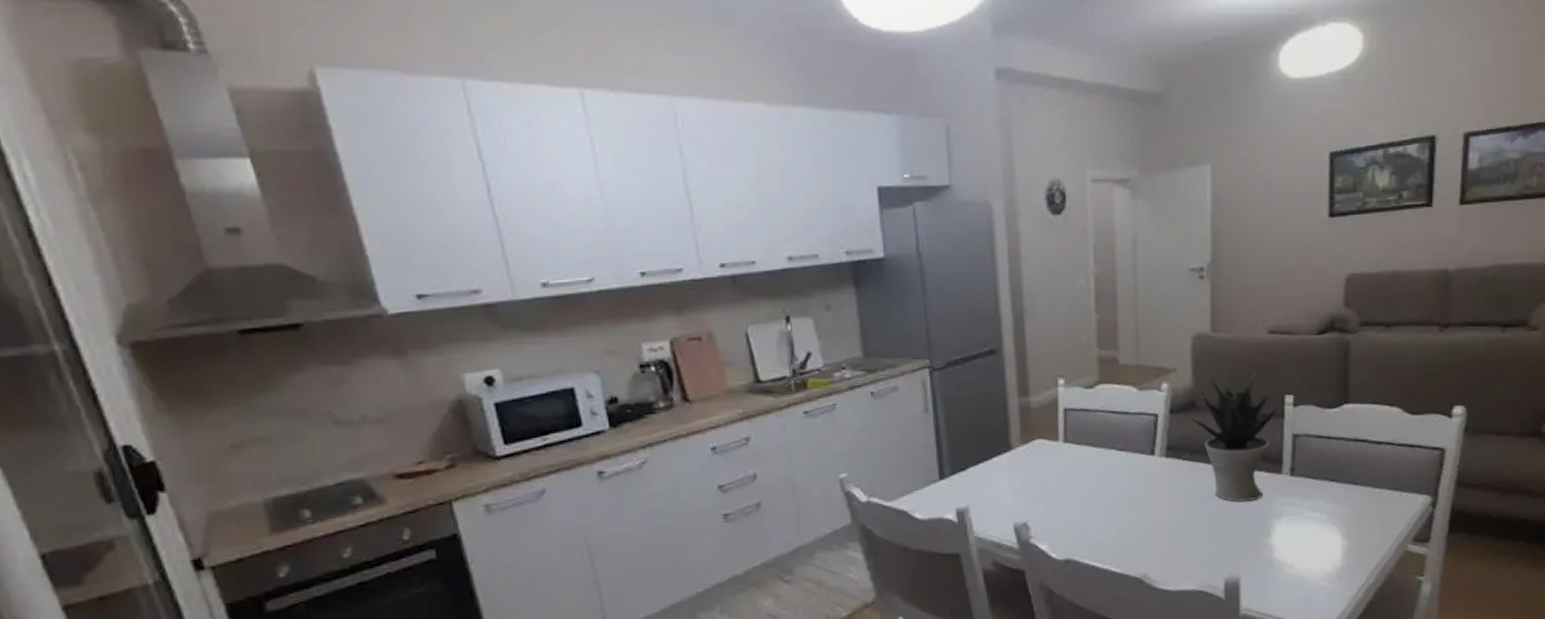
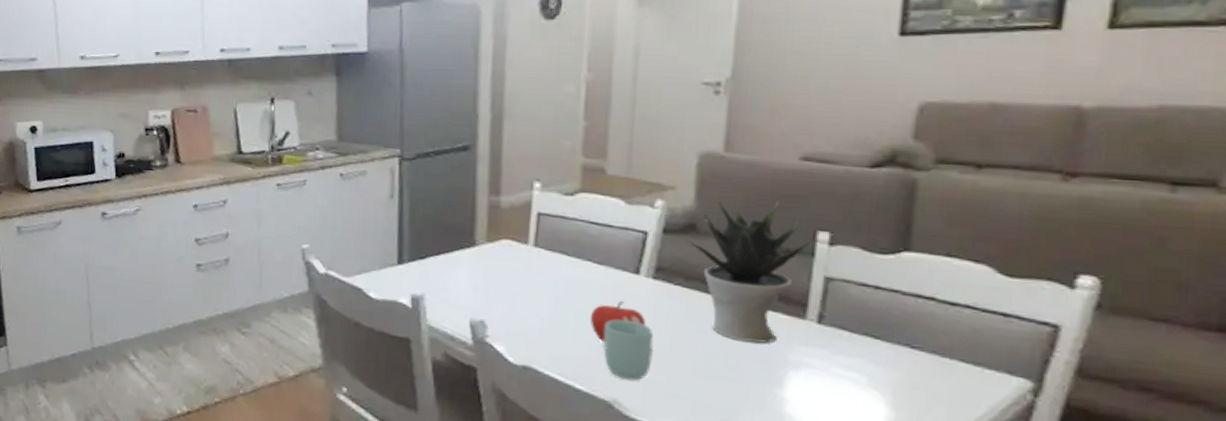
fruit: none [1117,483,1164,523] -> present [589,301,647,342]
cup: none [1130,499,1172,555] -> present [603,320,654,381]

